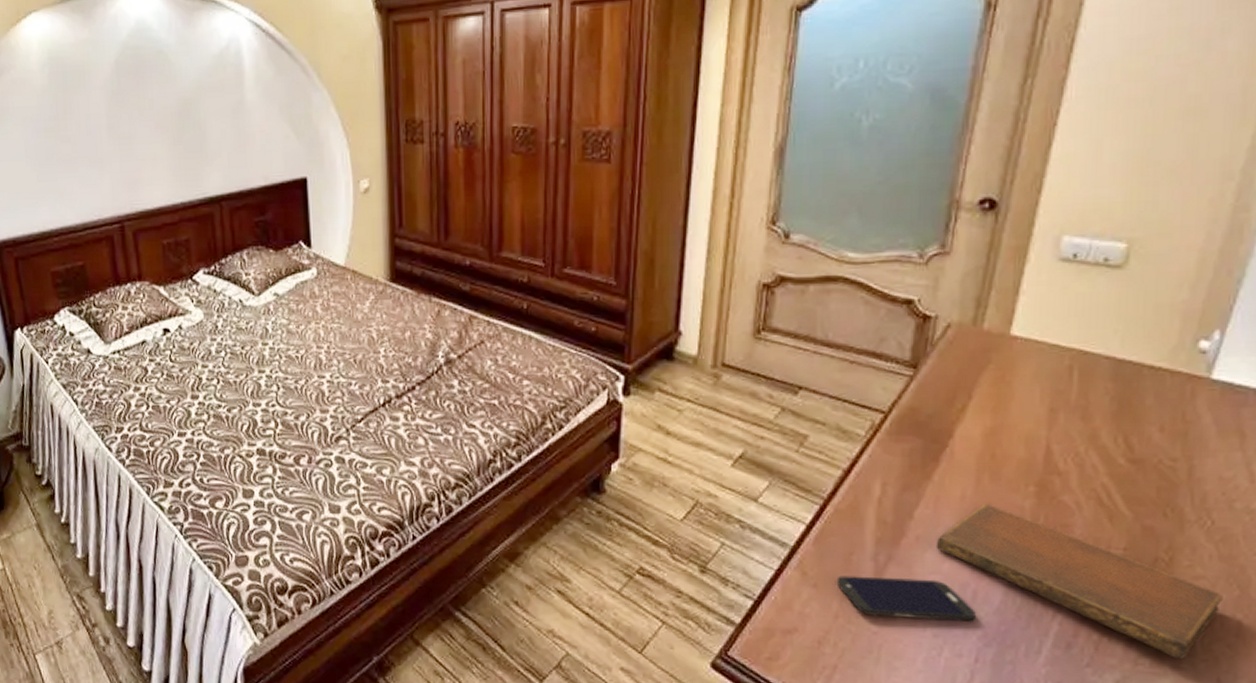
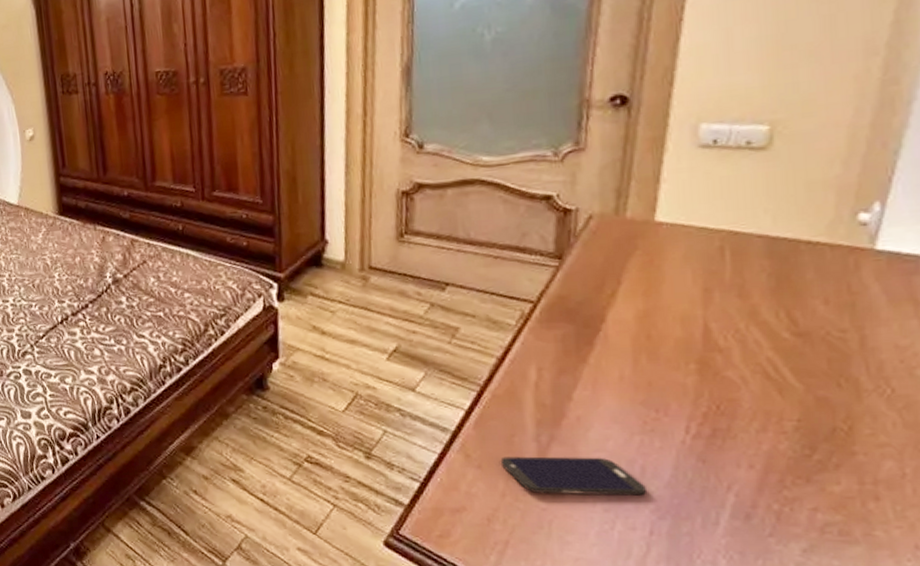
notebook: present [936,503,1223,660] -> none [598,382,913,527]

